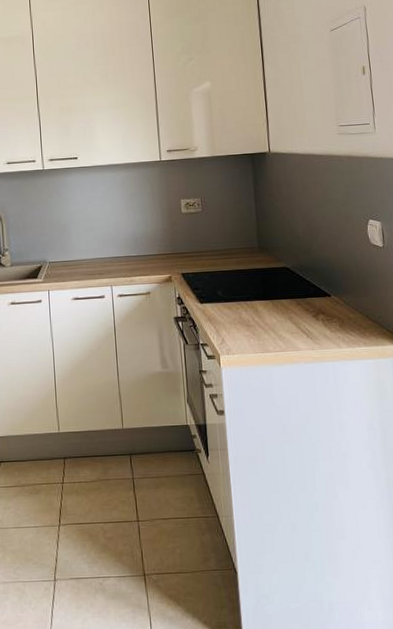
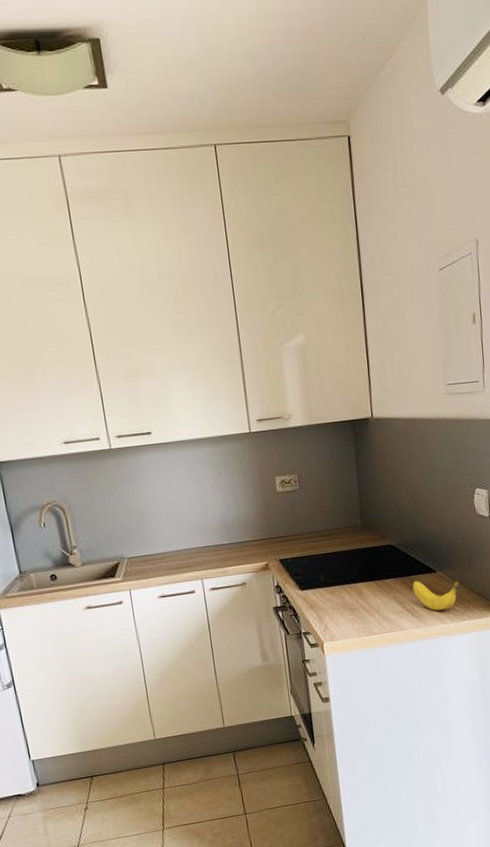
banana: none [307,302,354,334] -> present [412,580,459,611]

